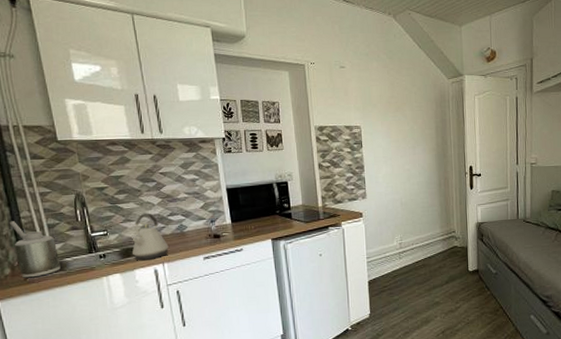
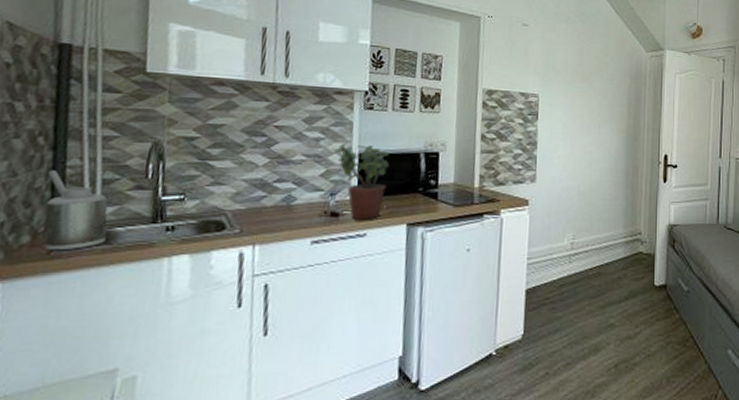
kettle: present [131,213,169,262] -> none [212,175,267,241]
potted plant: none [207,180,251,239] -> present [333,142,390,220]

